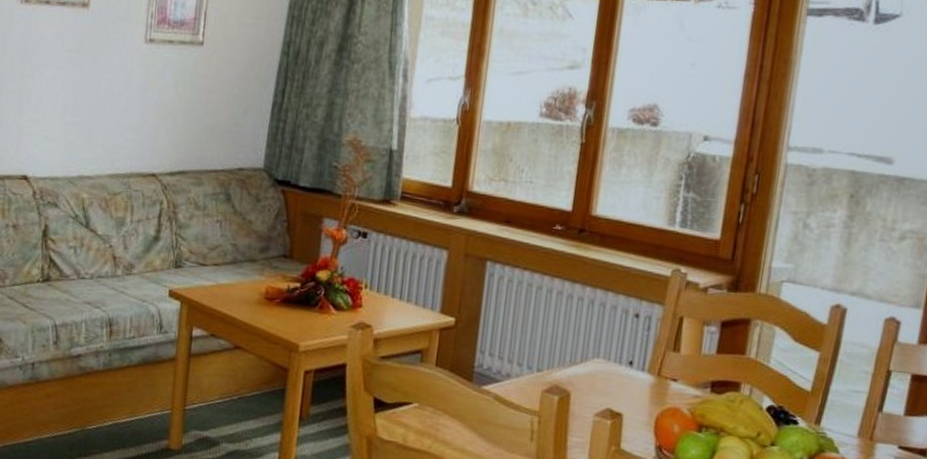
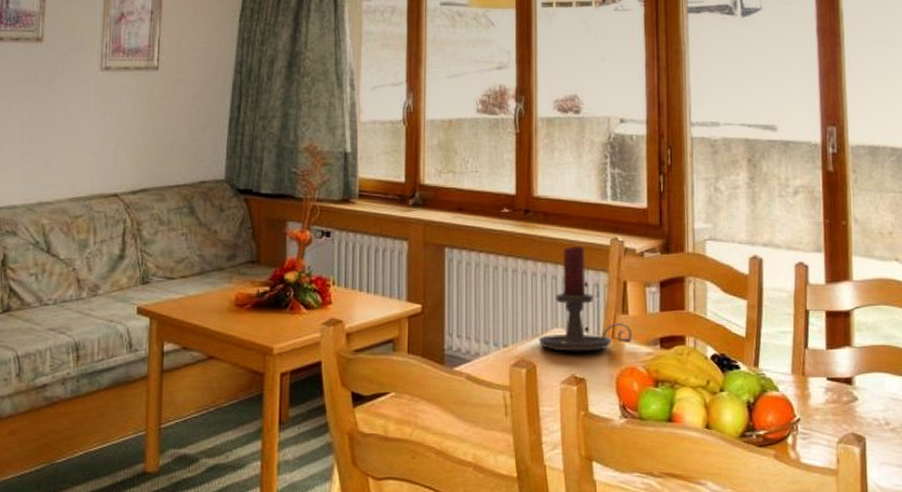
candle holder: none [576,273,682,388] -> present [538,245,633,352]

